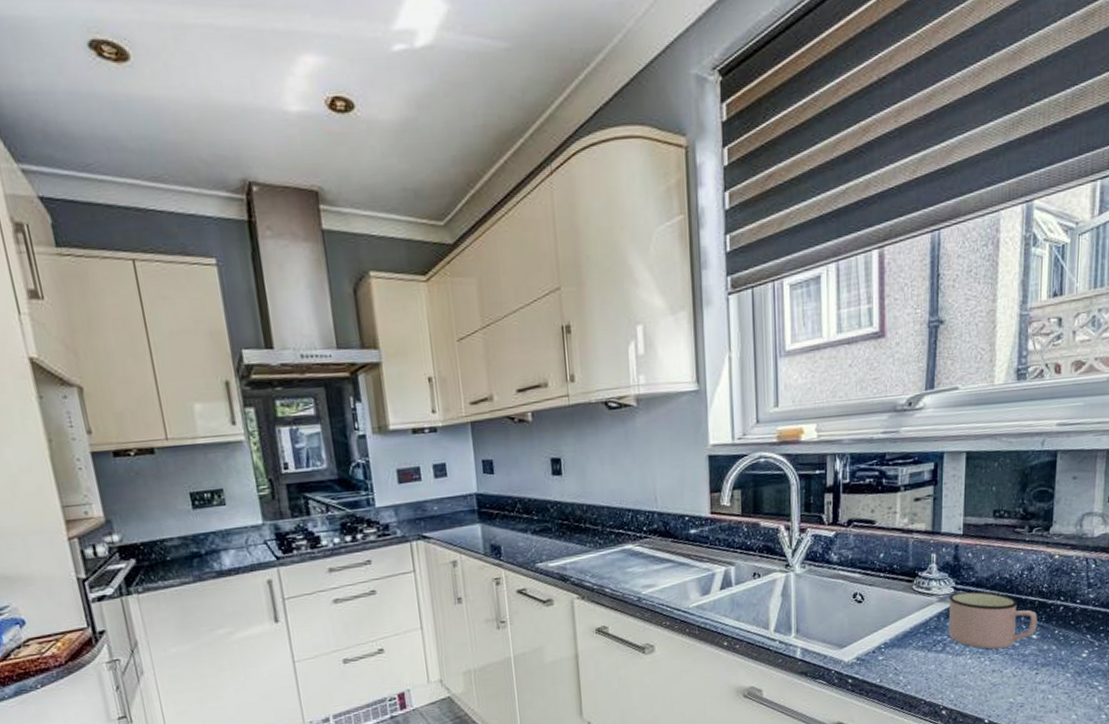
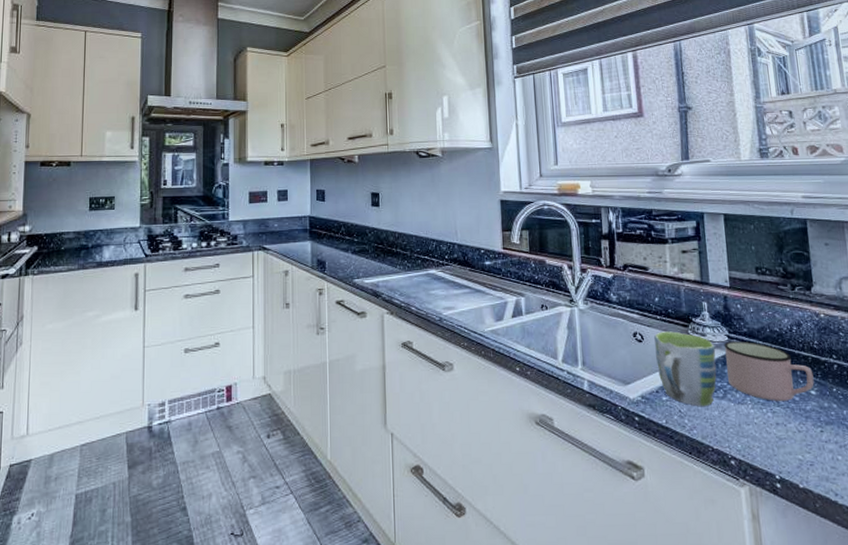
mug: none [876,588,940,663] -> present [654,331,717,407]

